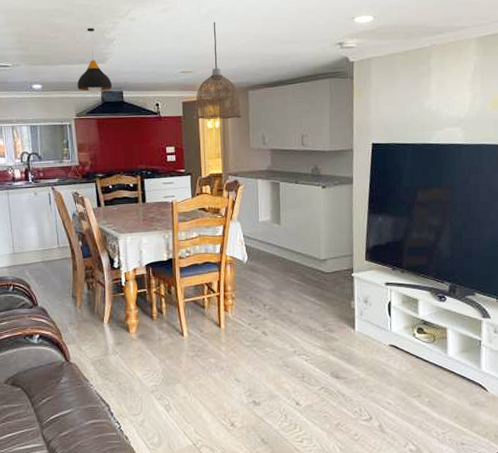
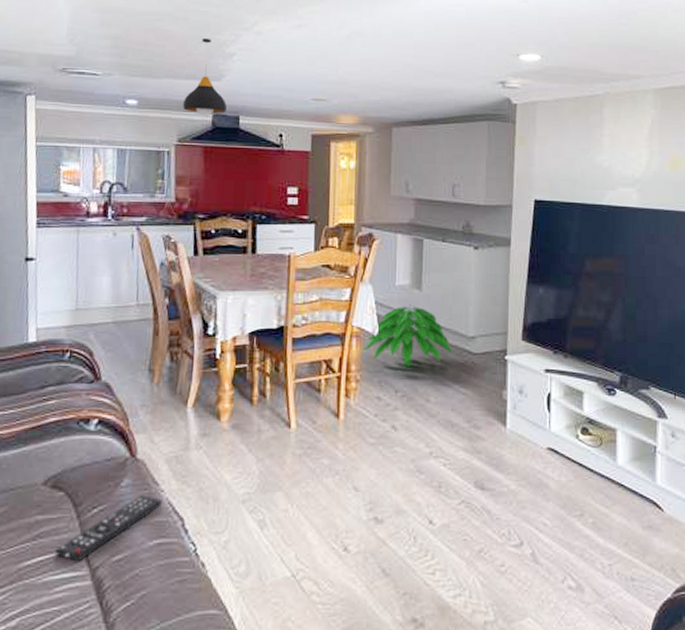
remote control: none [19,389,92,437] -> present [55,495,162,562]
pendant lamp: present [193,22,243,120] -> none [323,45,384,159]
indoor plant: none [236,236,309,285] -> present [364,304,453,366]

